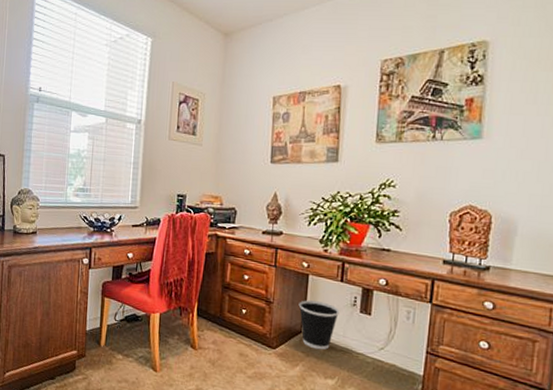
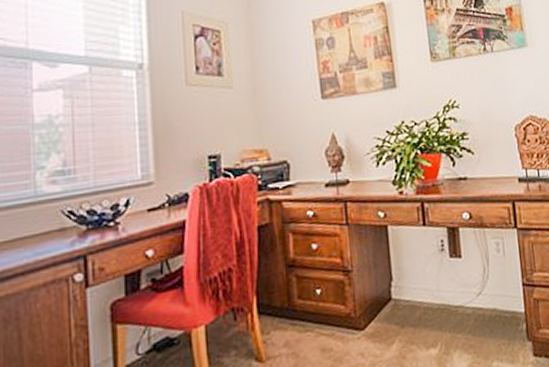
wastebasket: present [298,300,339,350] -> none [382,255,428,316]

